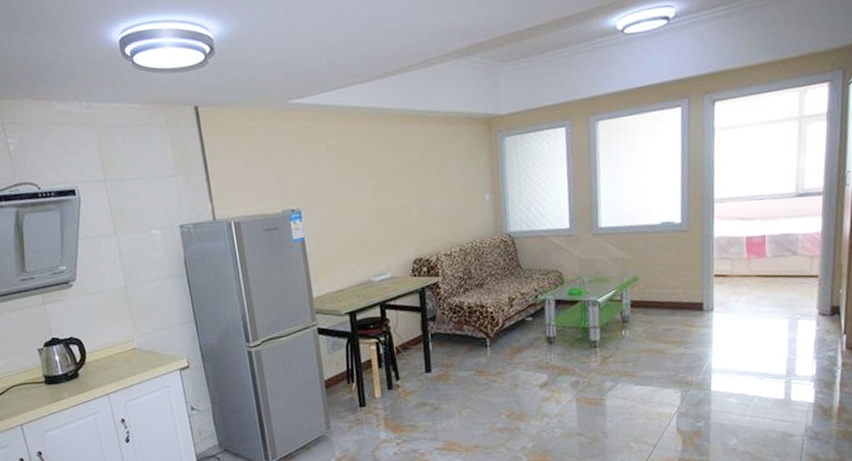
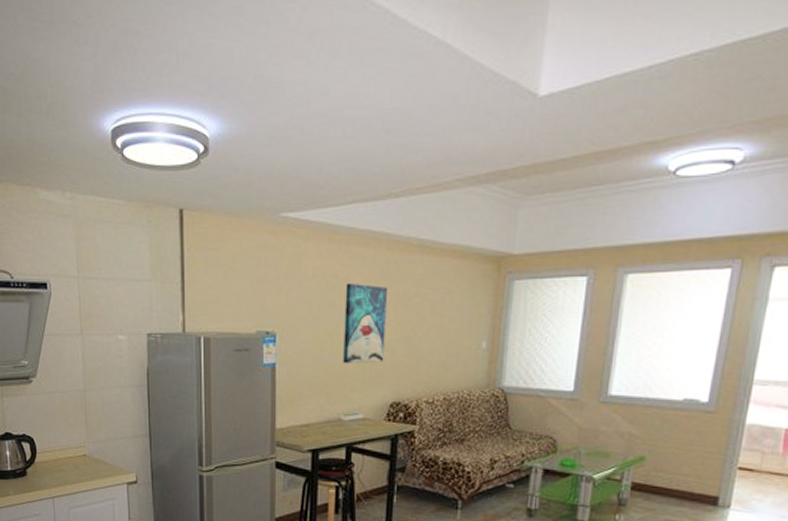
wall art: none [358,156,402,230] -> present [343,282,387,364]

